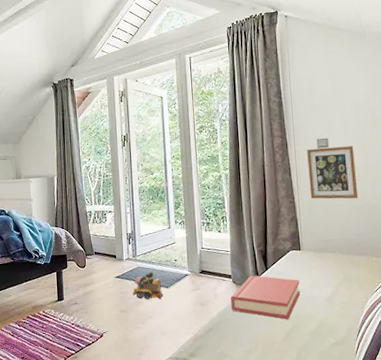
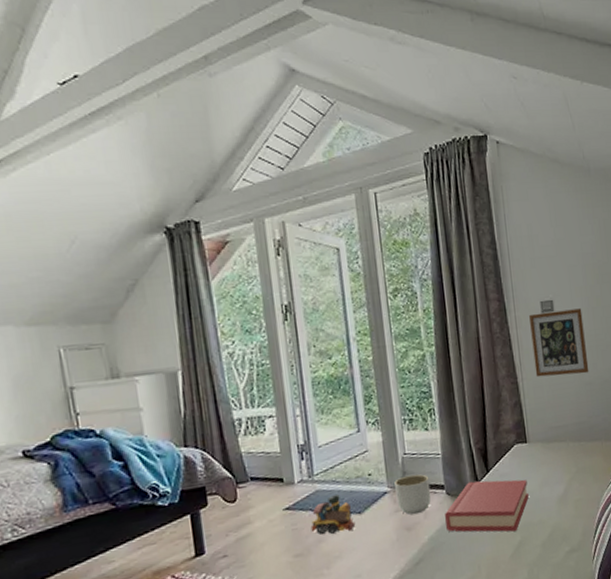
planter: none [193,264,221,295] -> present [394,474,431,515]

